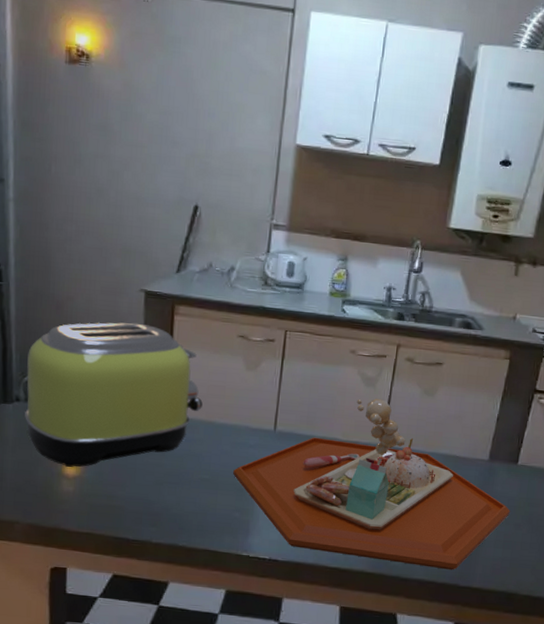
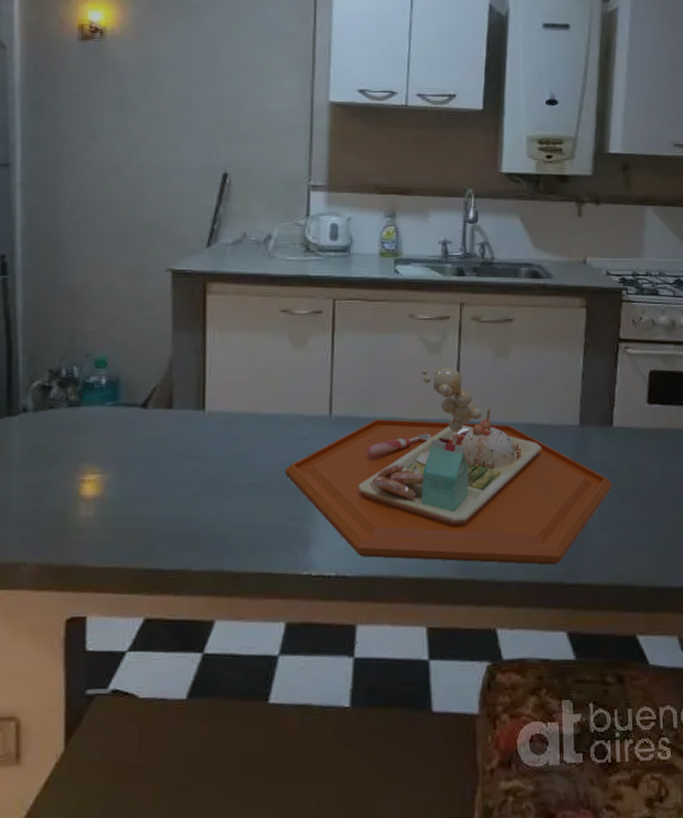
toaster: present [25,322,203,467] -> none [33,307,244,486]

